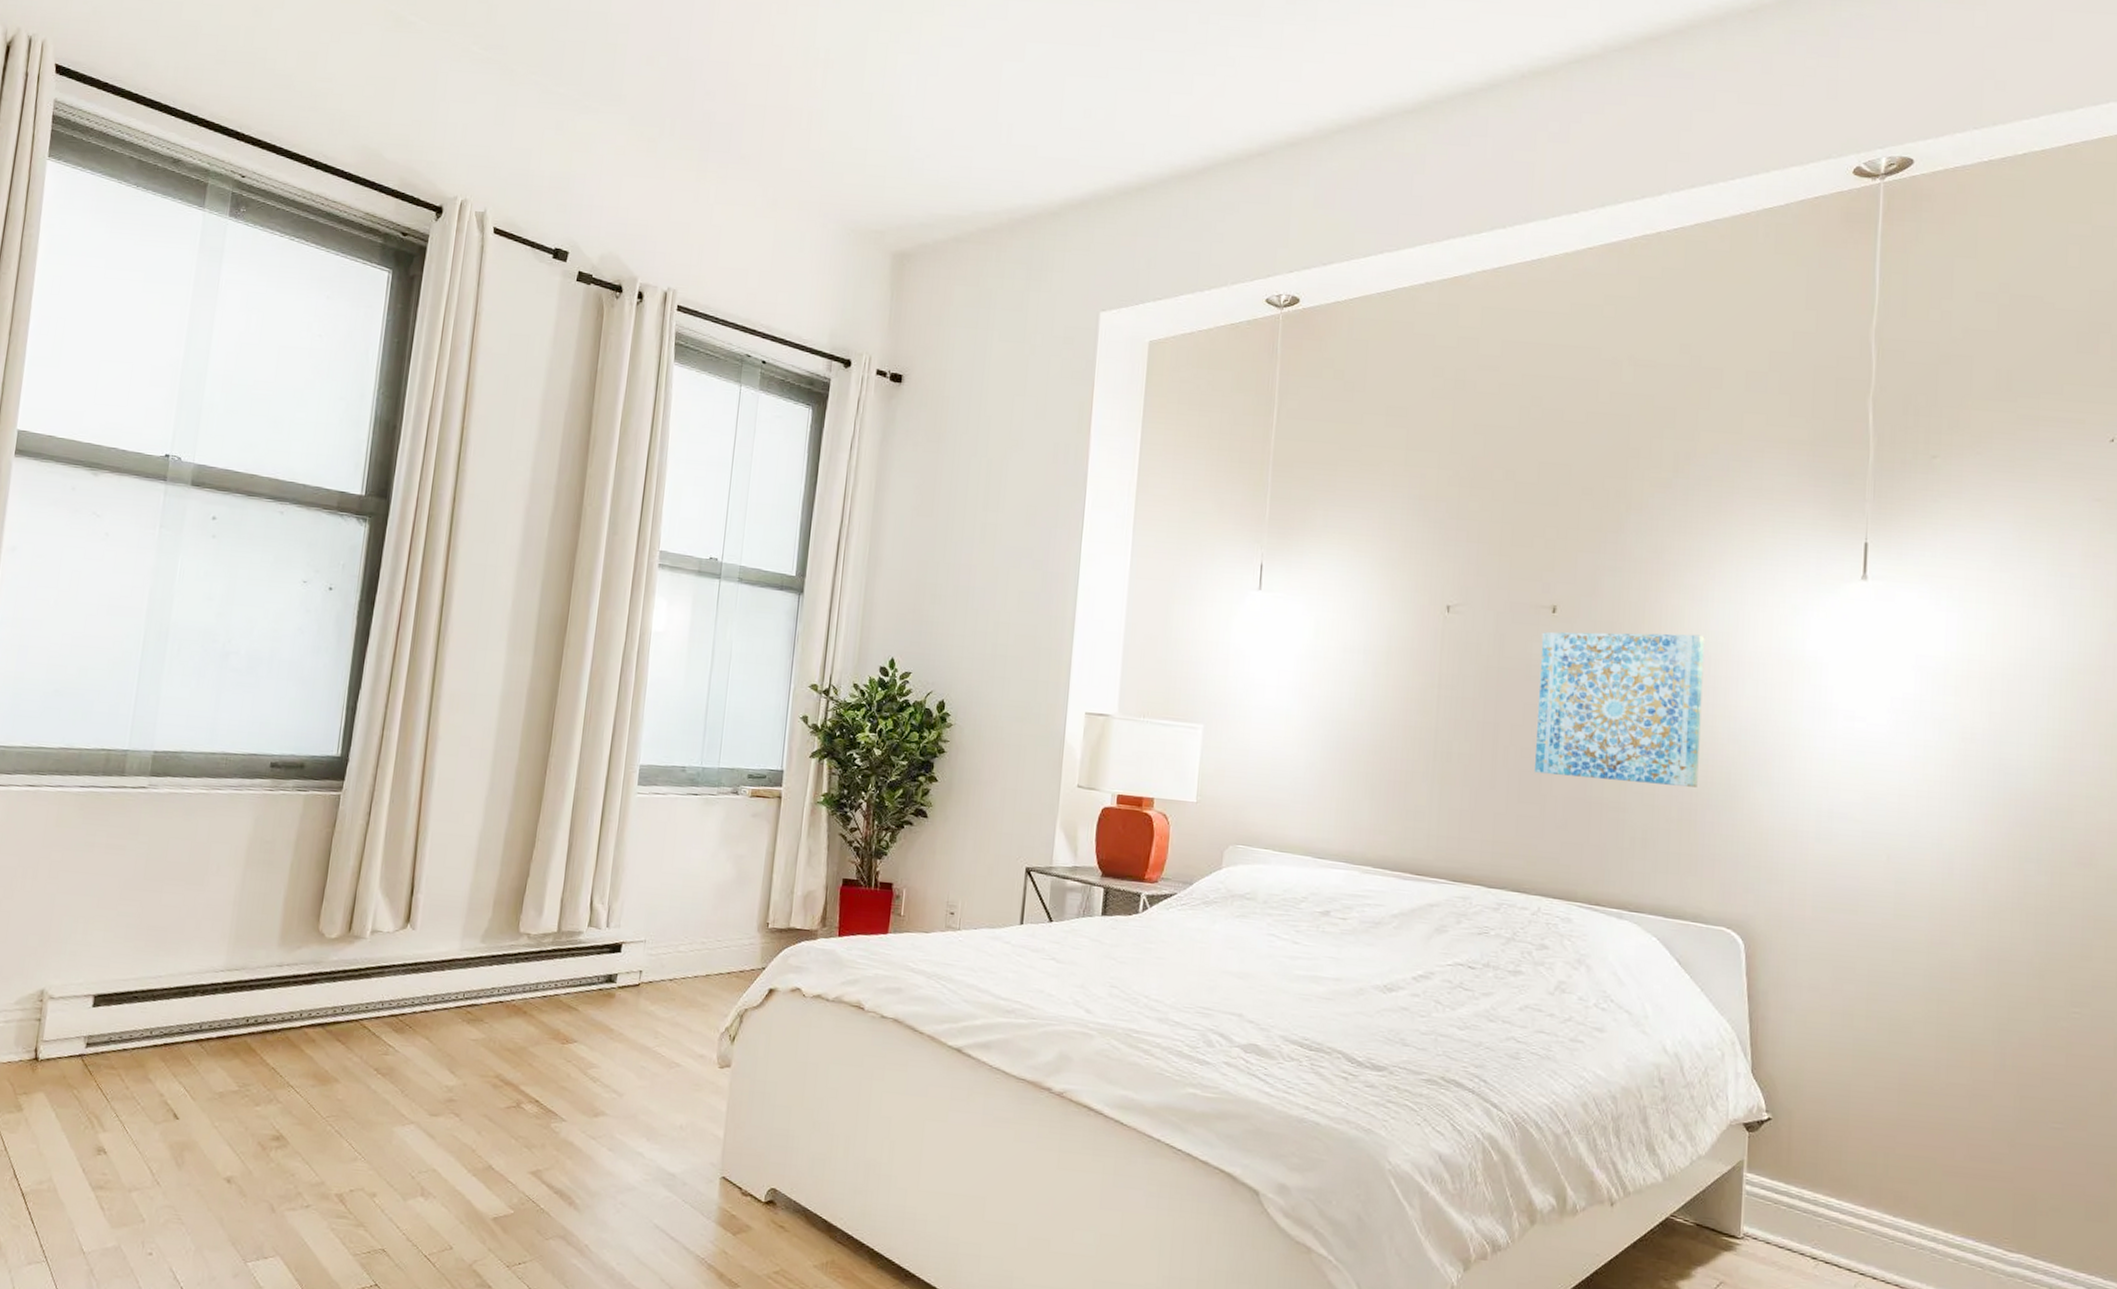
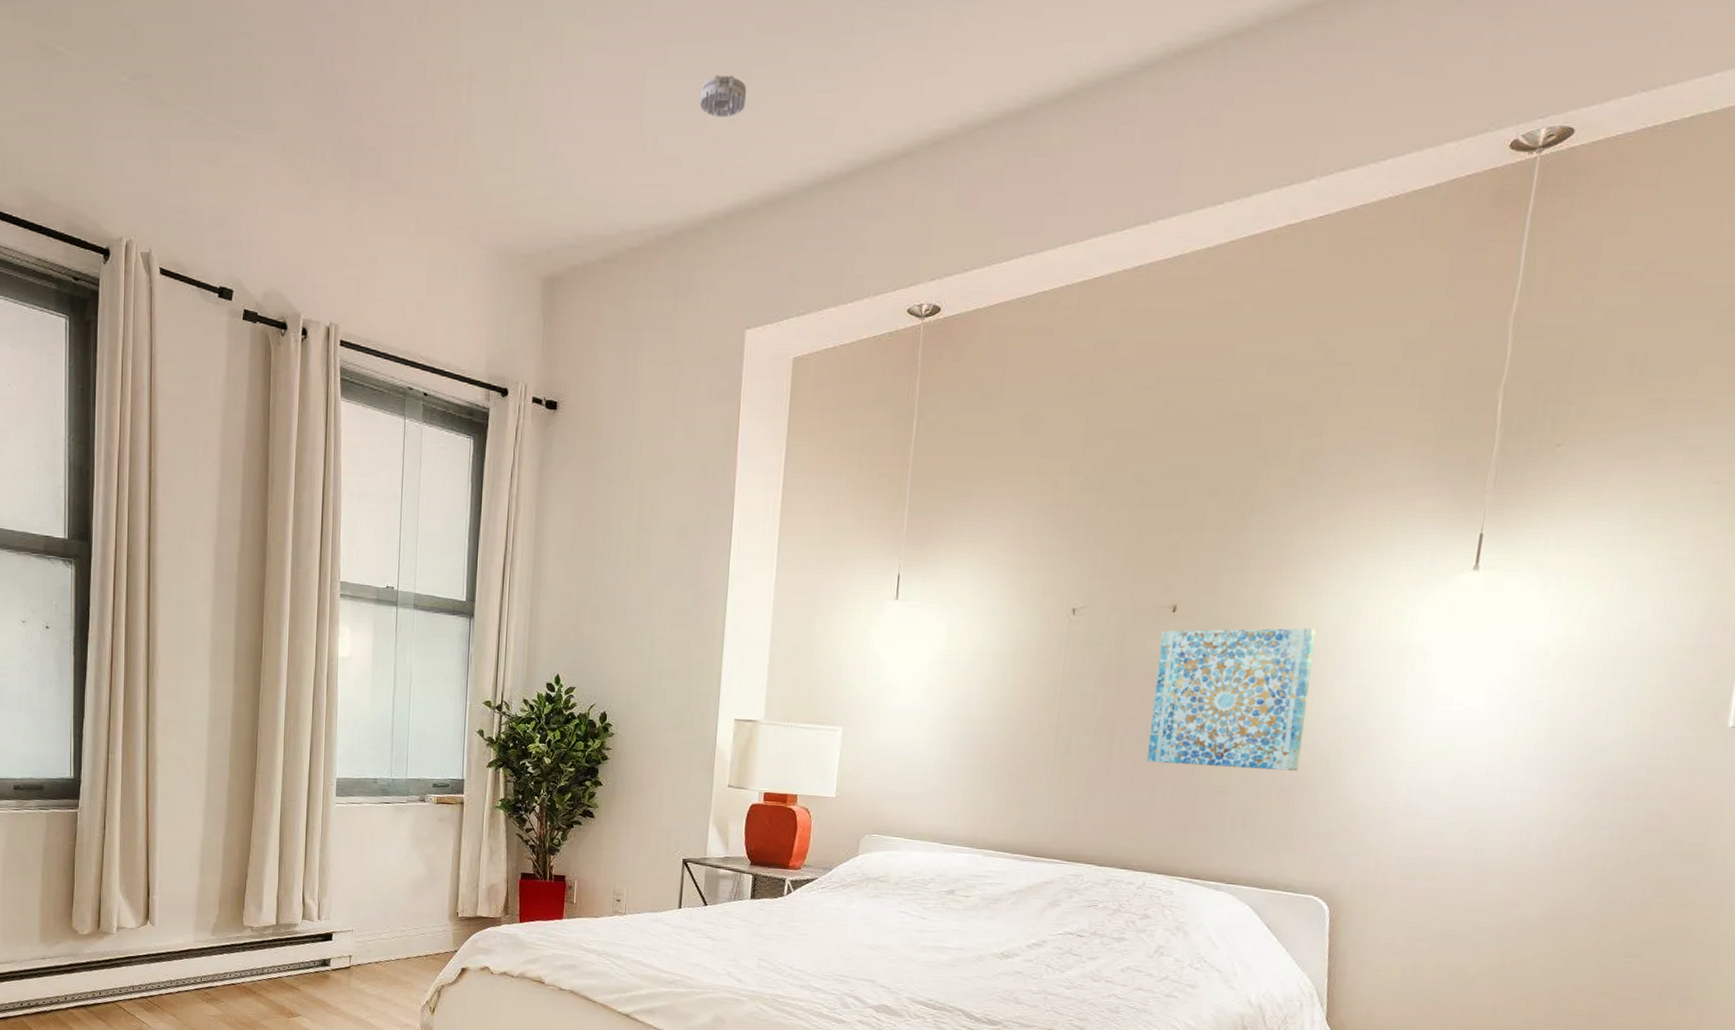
smoke detector: none [1055,72,1103,112] -> present [699,74,747,117]

